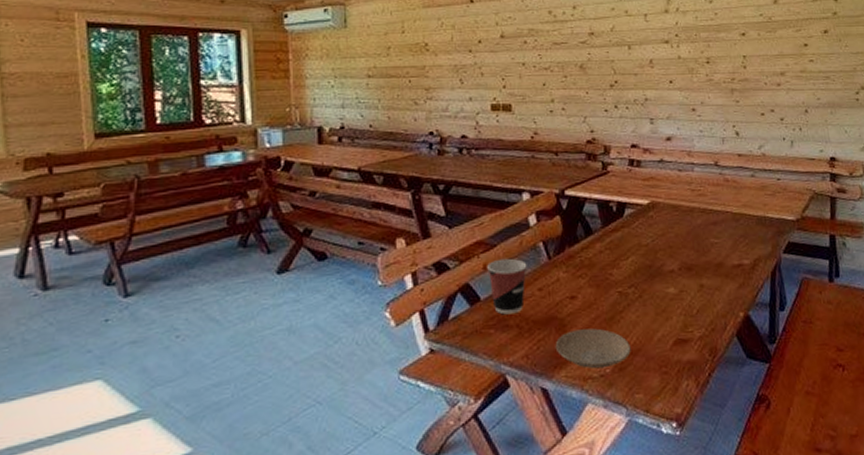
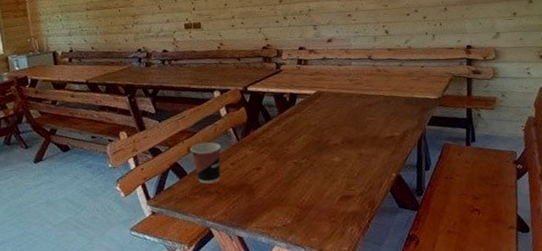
plate: present [555,328,631,370] -> none [246,191,306,221]

